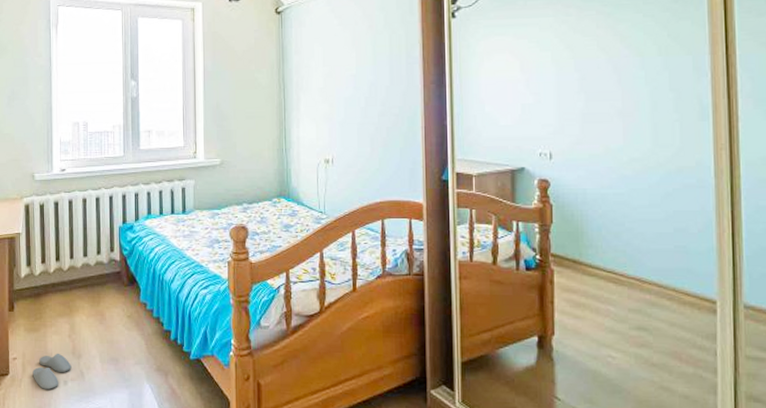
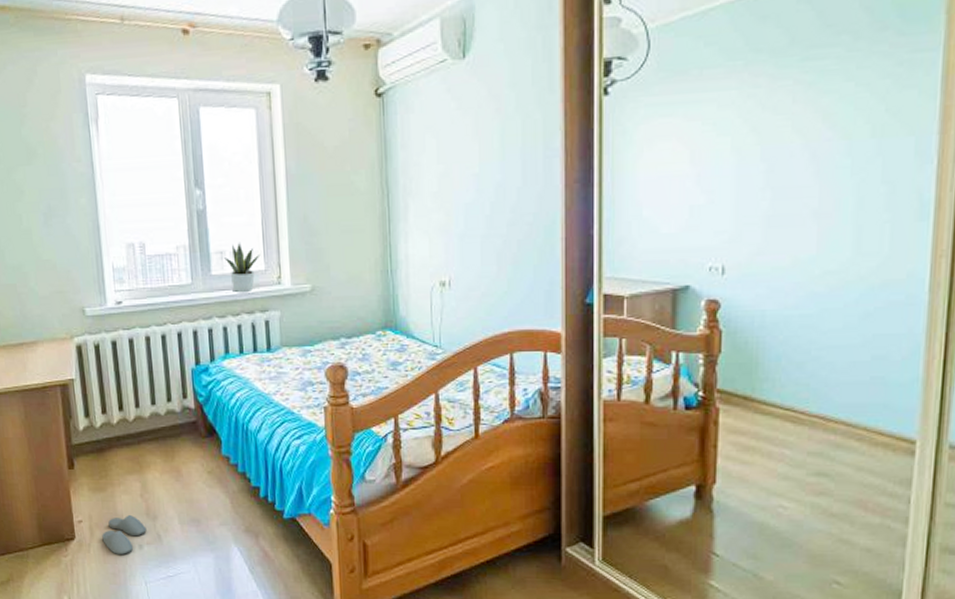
potted plant: none [151,123,181,165] -> present [224,242,261,293]

